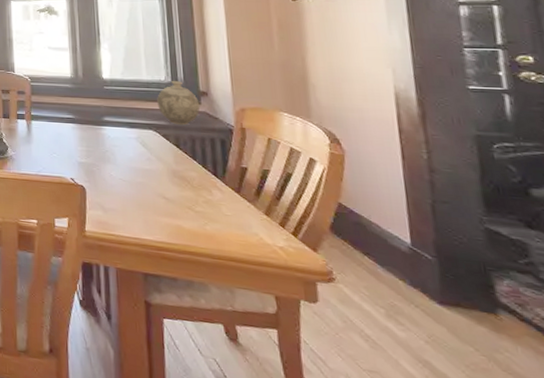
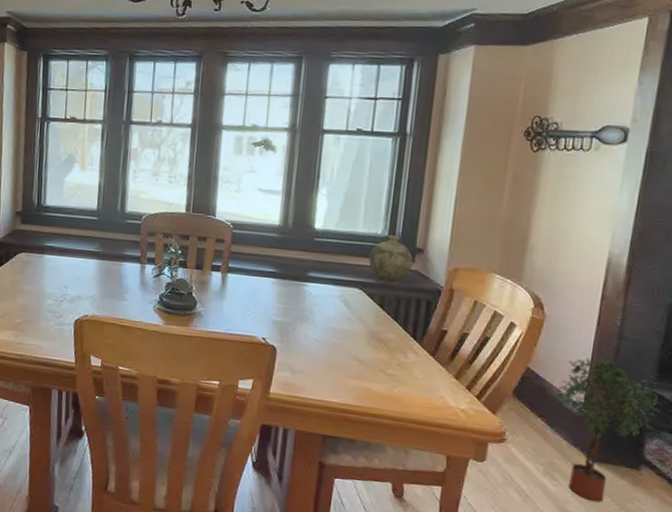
potted tree: none [376,192,503,352] -> present [555,358,663,503]

